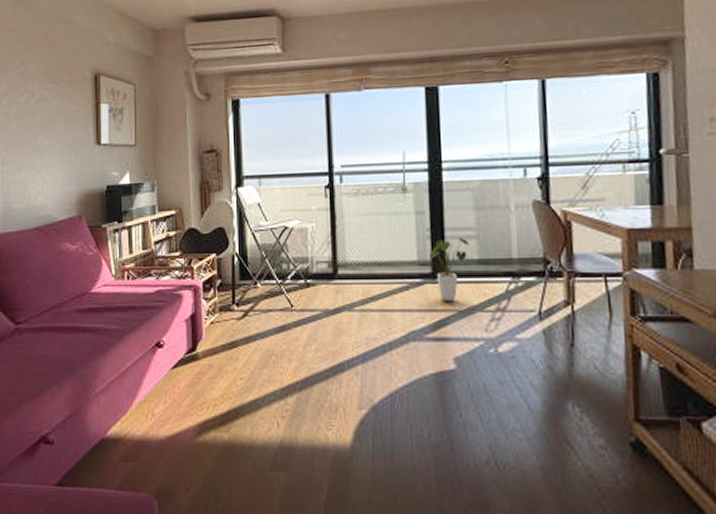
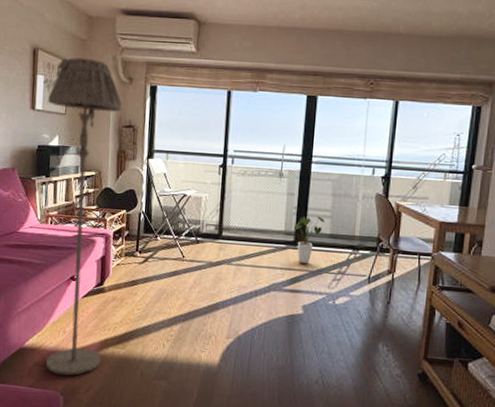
floor lamp: none [115,77,201,473] -> present [45,58,122,376]

